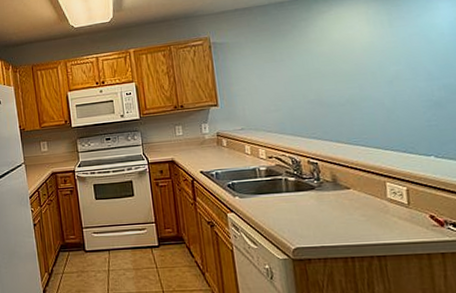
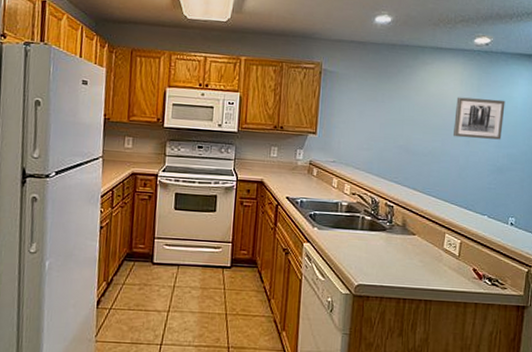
wall art: none [366,29,432,80] -> present [453,97,505,140]

